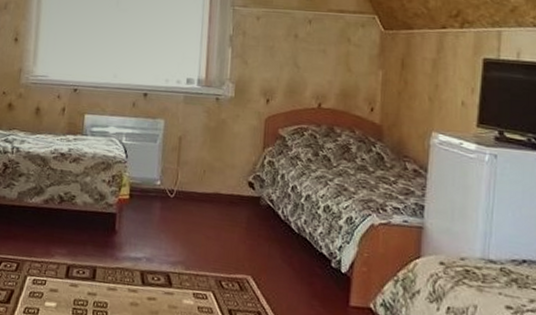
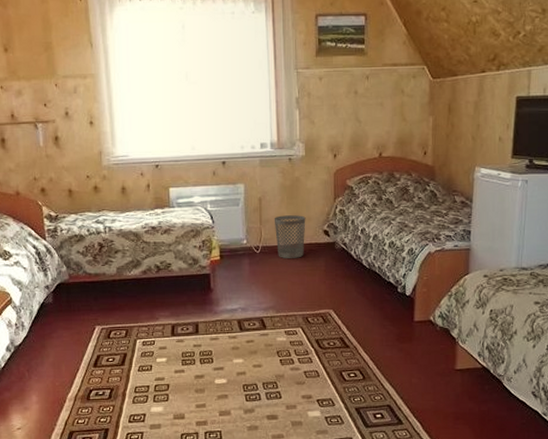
wastebasket: none [193,159,229,210] -> present [274,215,306,258]

